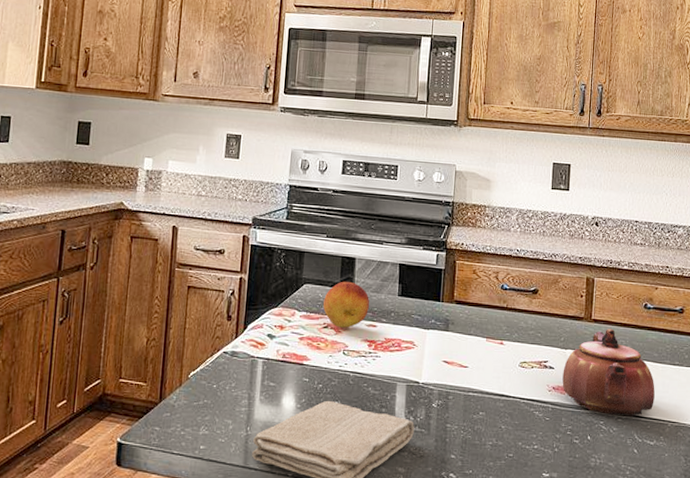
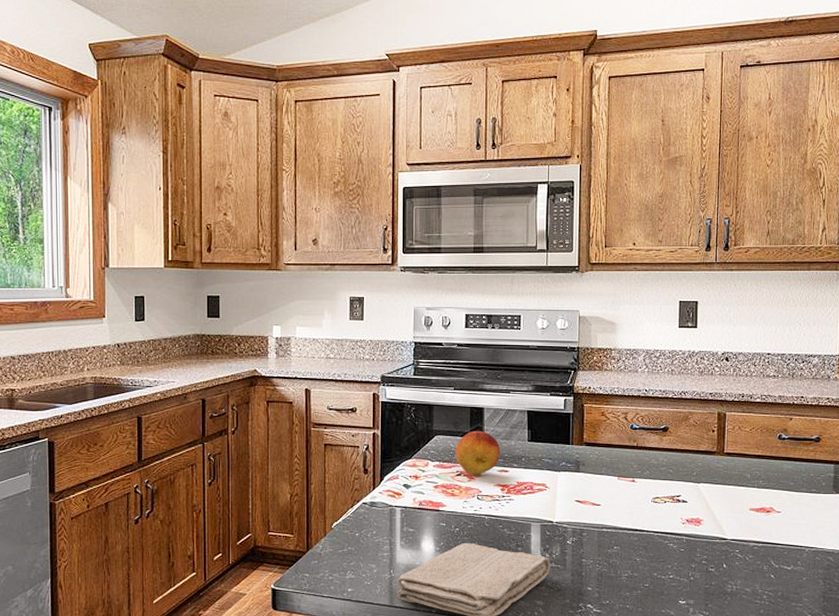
teapot: present [562,328,655,417] -> none [696,460,791,544]

